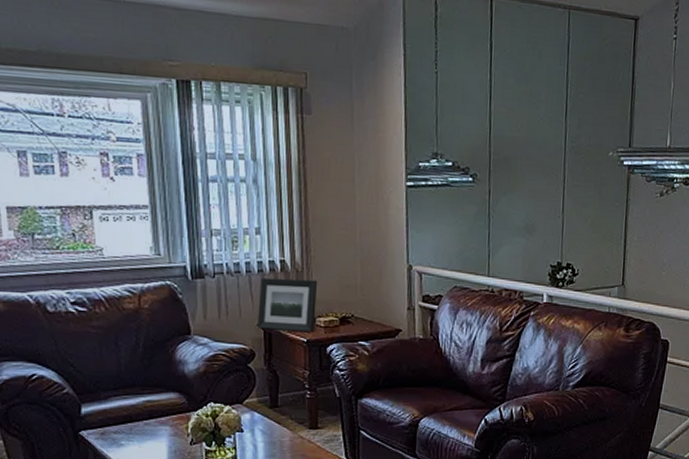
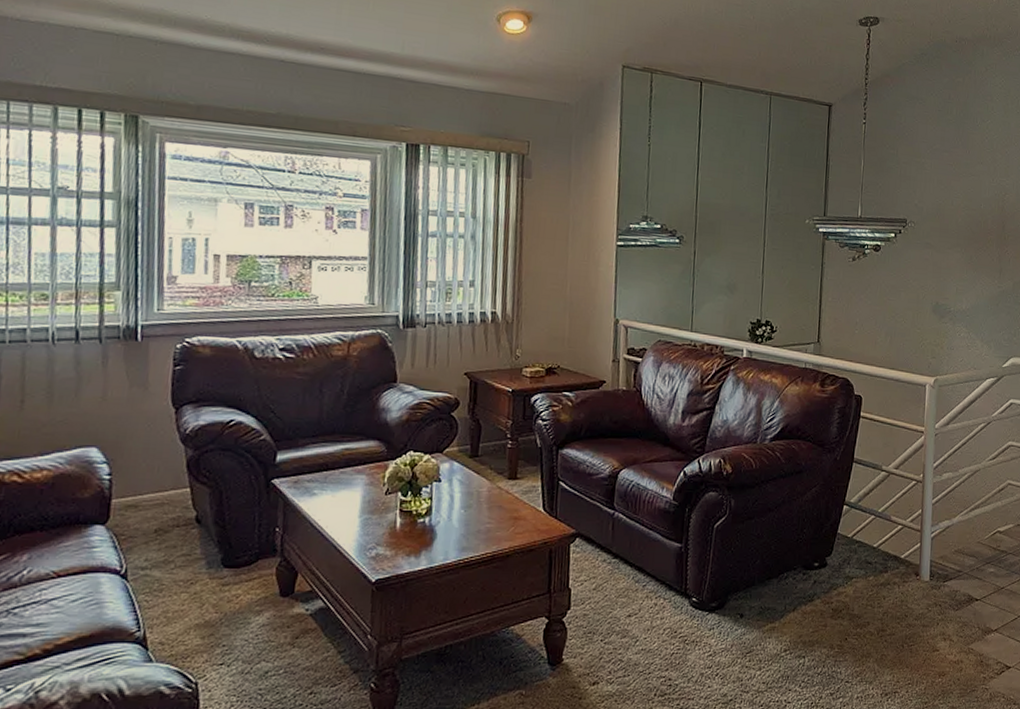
picture frame: present [256,277,318,333] -> none [463,328,527,383]

